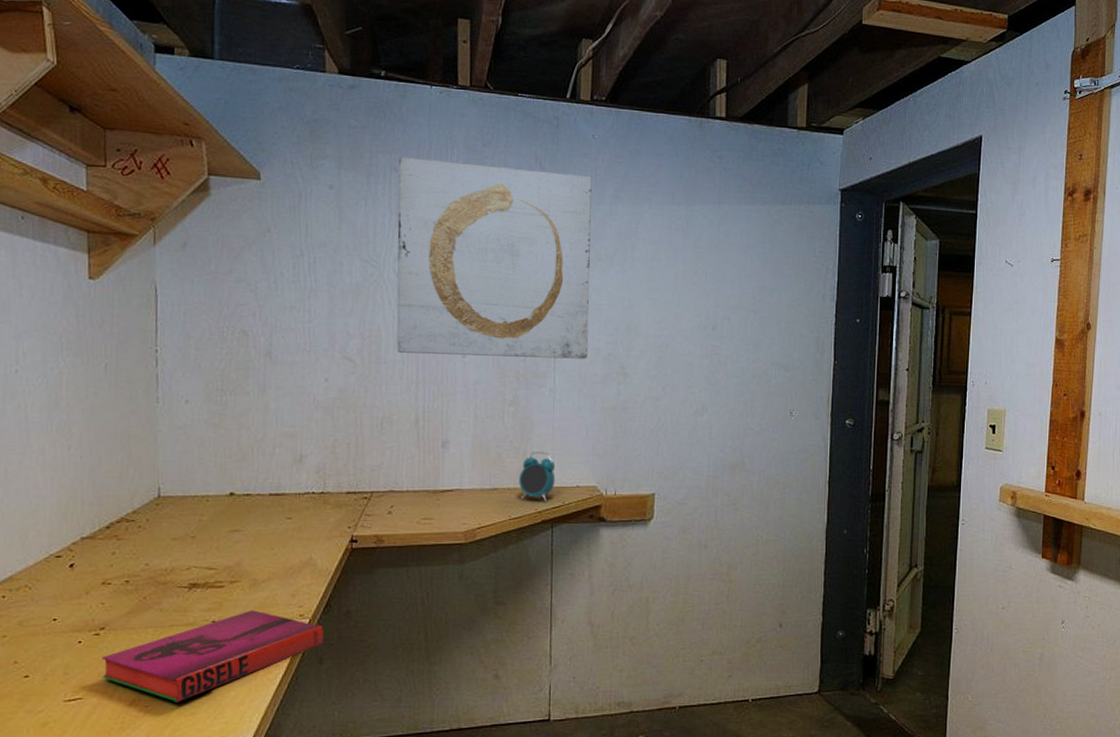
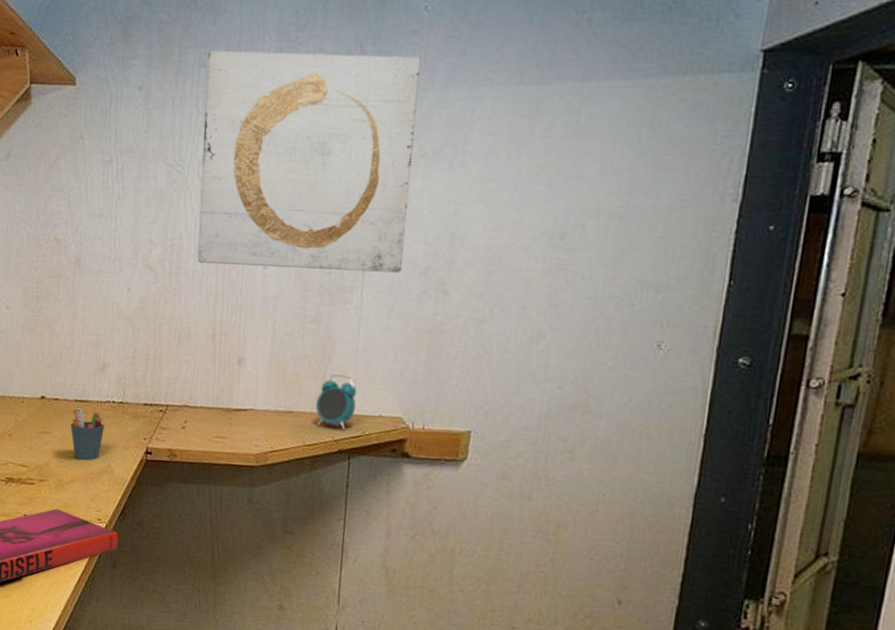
pen holder: none [264,502,305,556] -> present [70,408,105,461]

